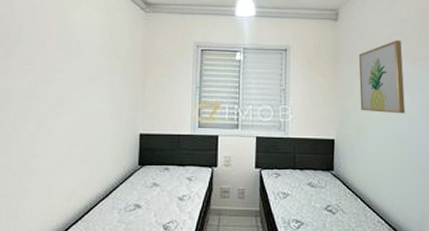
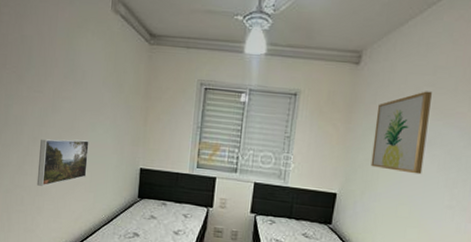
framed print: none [24,110,84,164] -> present [36,139,89,186]

